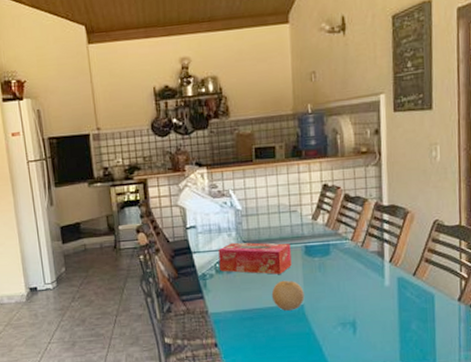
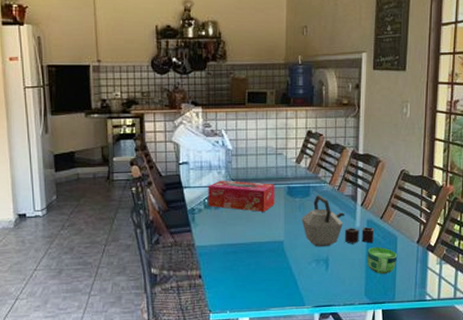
fruit: present [271,280,305,311] -> none [254,218,284,246]
kettle: none [322,253,407,310] -> present [301,195,375,247]
cup: none [400,307,436,337] -> present [367,247,398,274]

